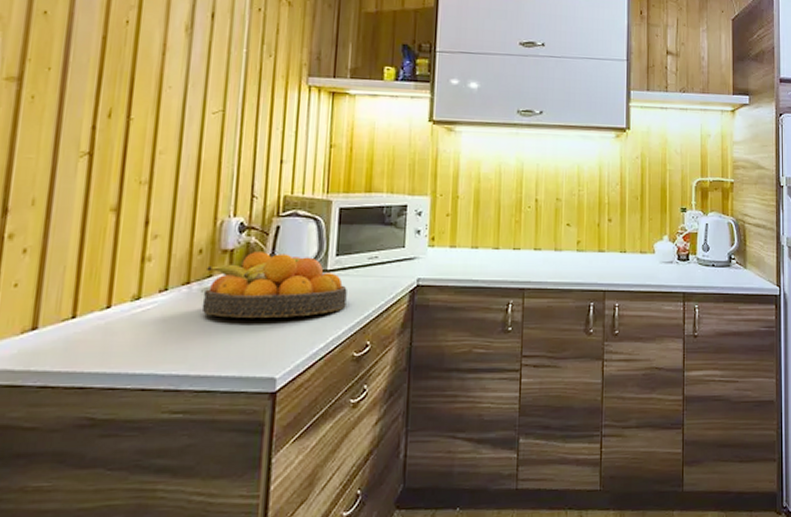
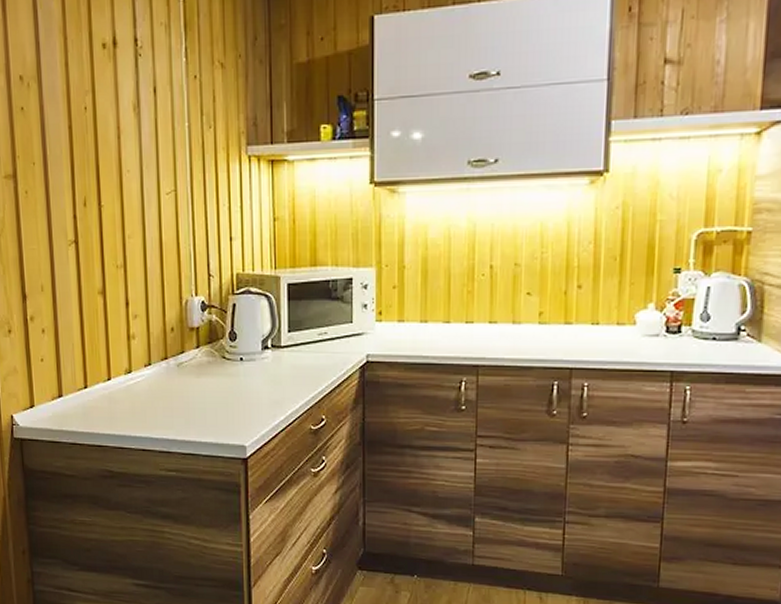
fruit bowl: present [201,252,347,318] -> none [179,329,301,391]

